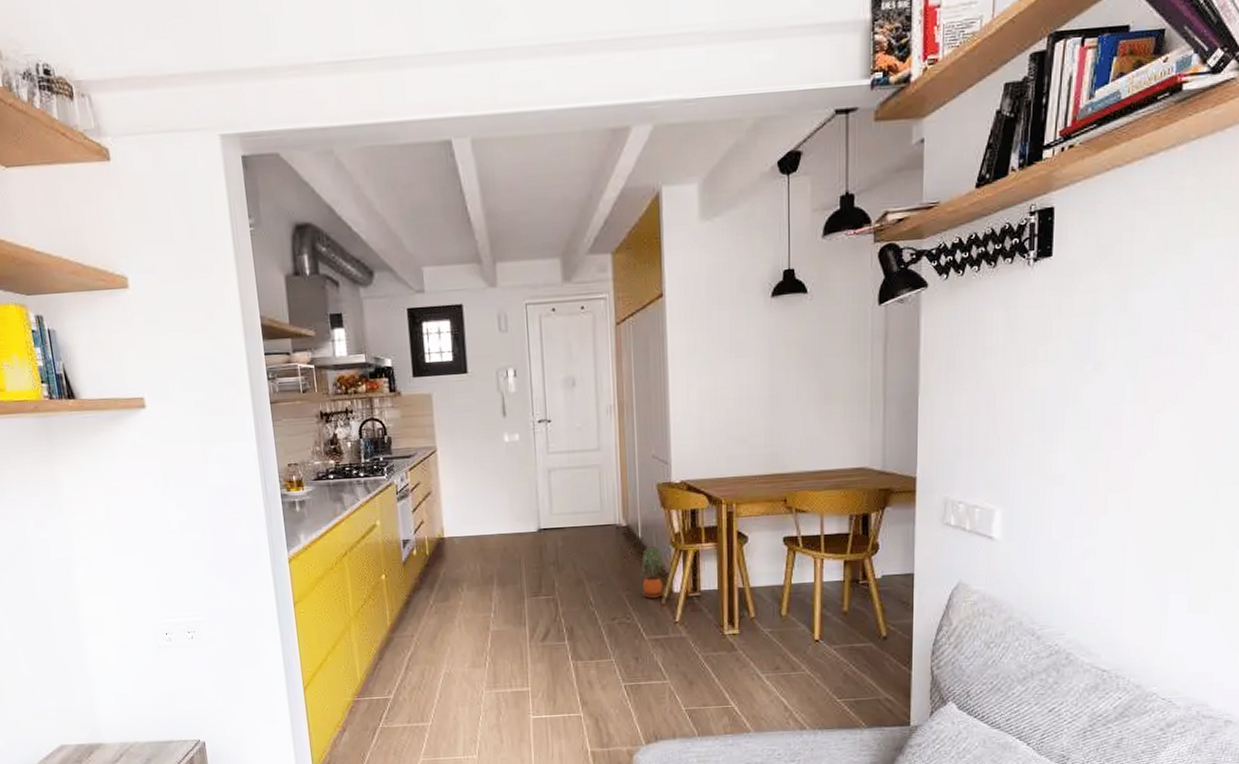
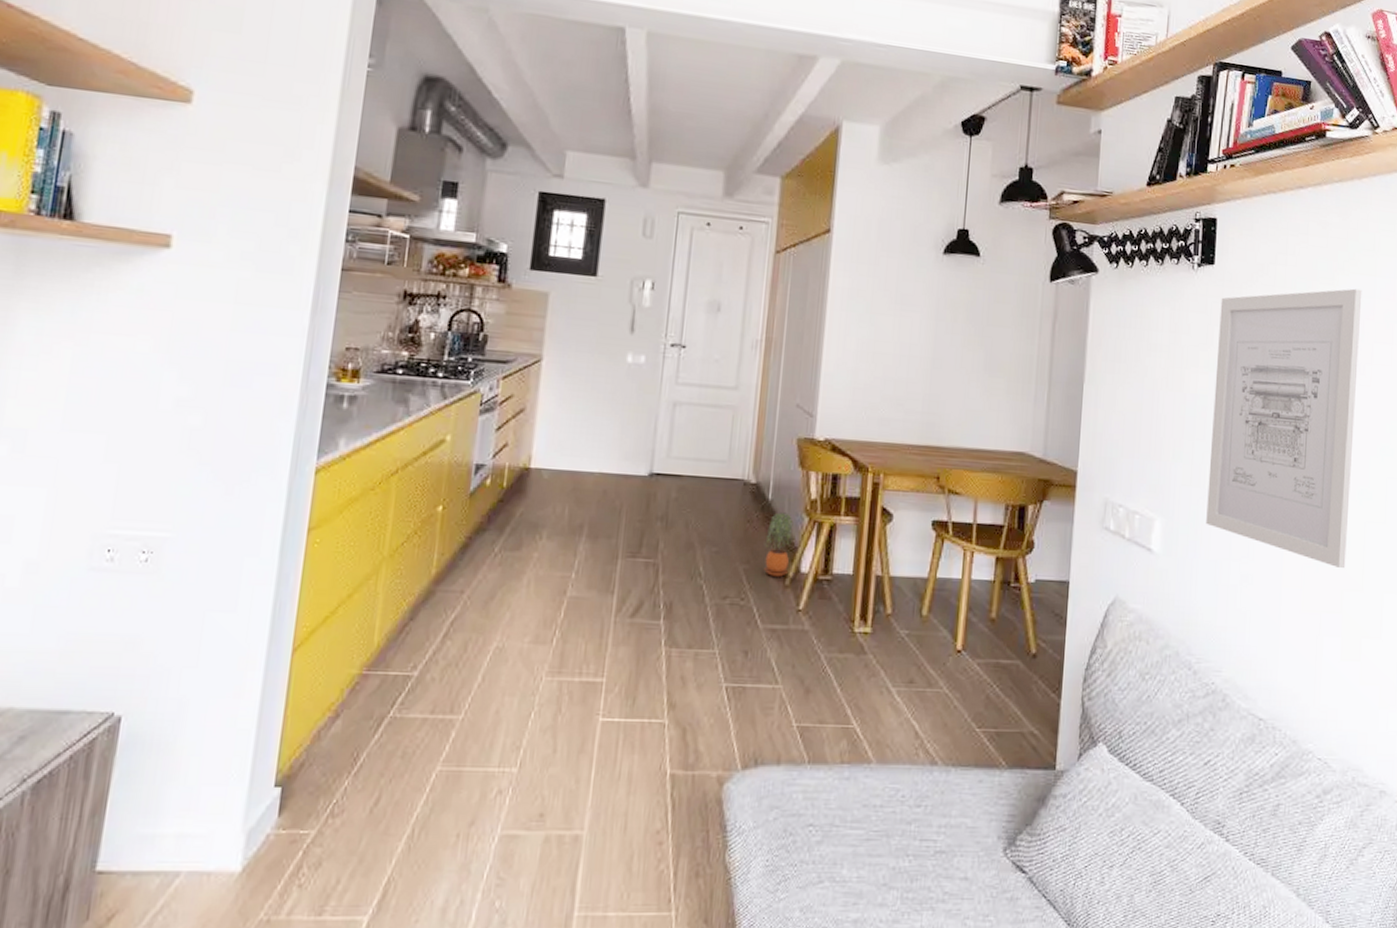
wall art: none [1047,252,1222,532] -> present [1206,288,1362,569]

